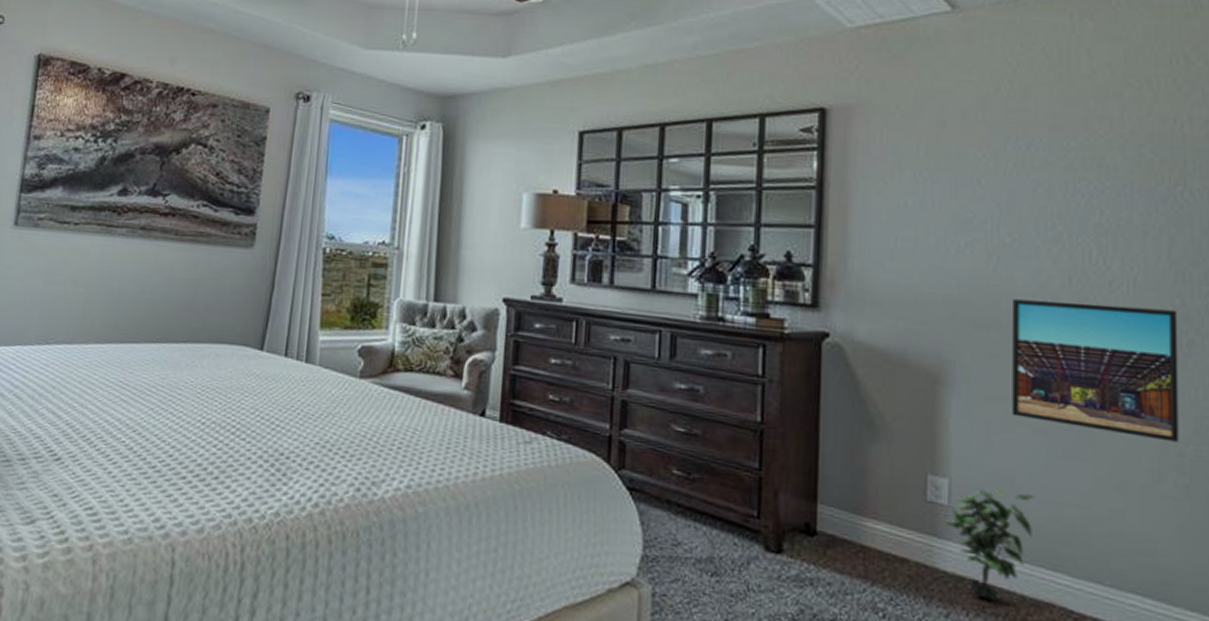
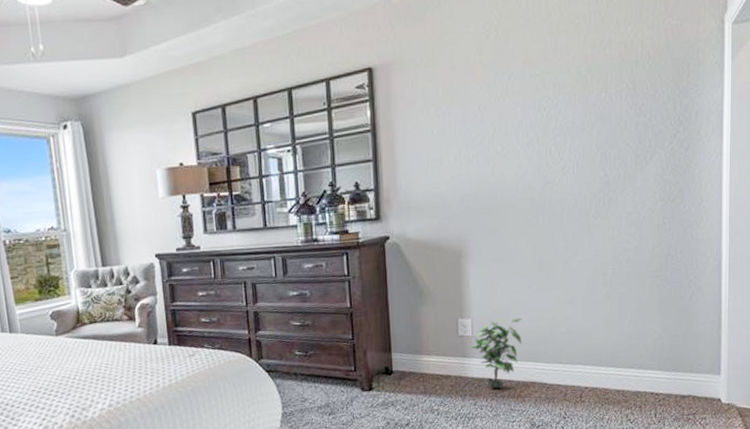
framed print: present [1012,299,1179,443] -> none [504,180,604,270]

